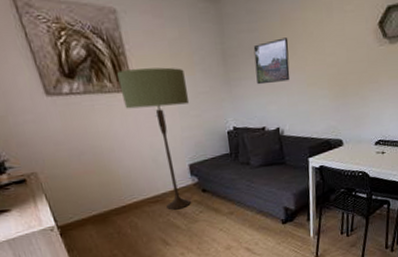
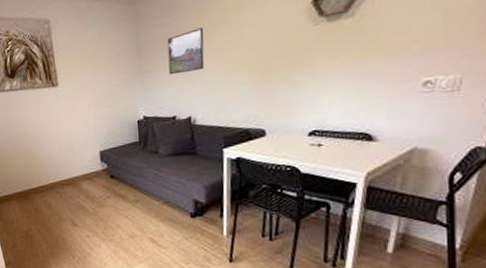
floor lamp: present [117,67,191,210] -> none [46,64,104,193]

